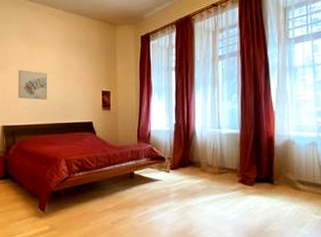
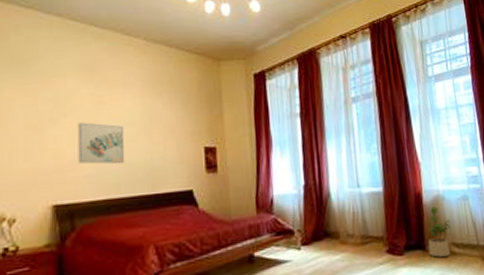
potted plant: none [276,149,298,191] -> present [428,206,451,257]

